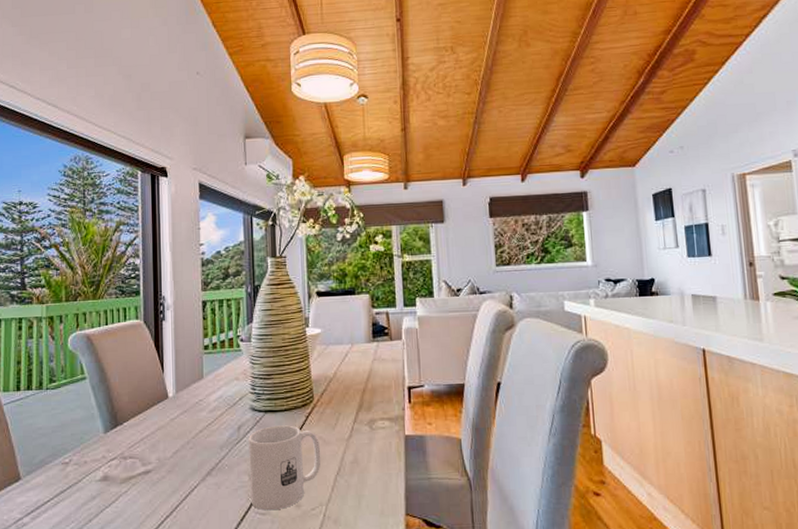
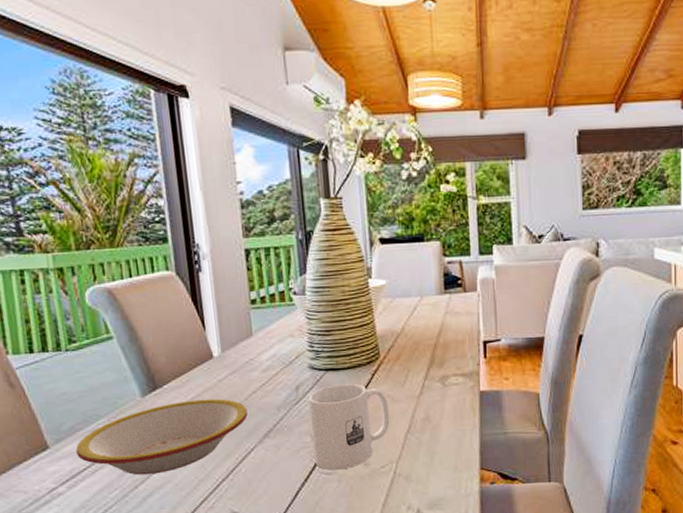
bowl: none [42,436,194,509] -> present [75,398,248,475]

